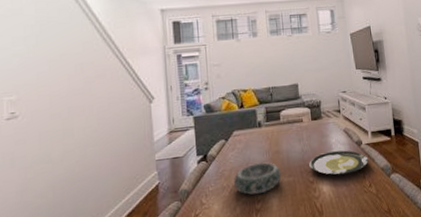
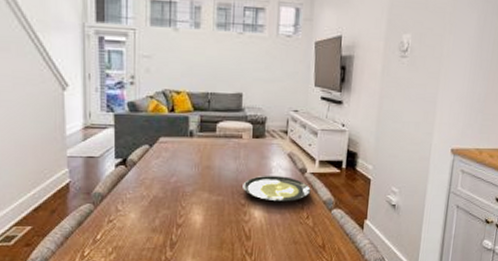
decorative bowl: present [233,162,282,195] -> none [154,176,210,208]

